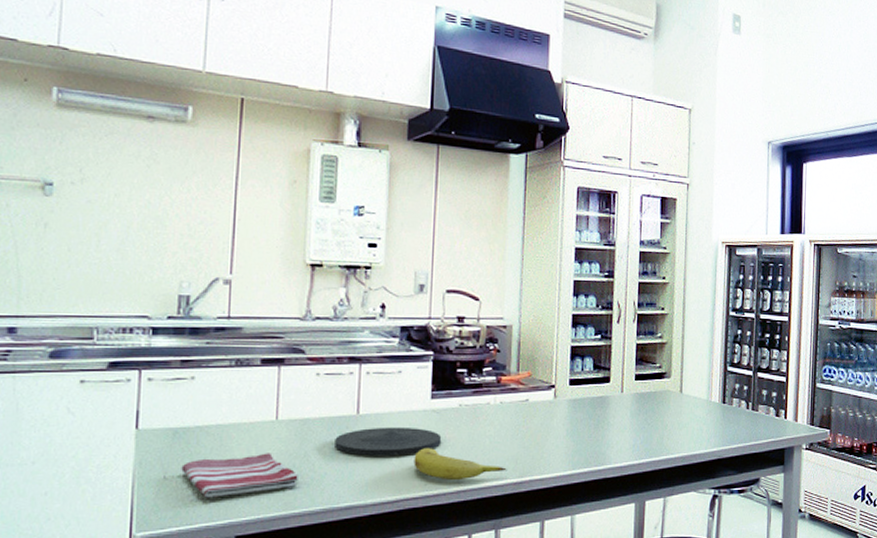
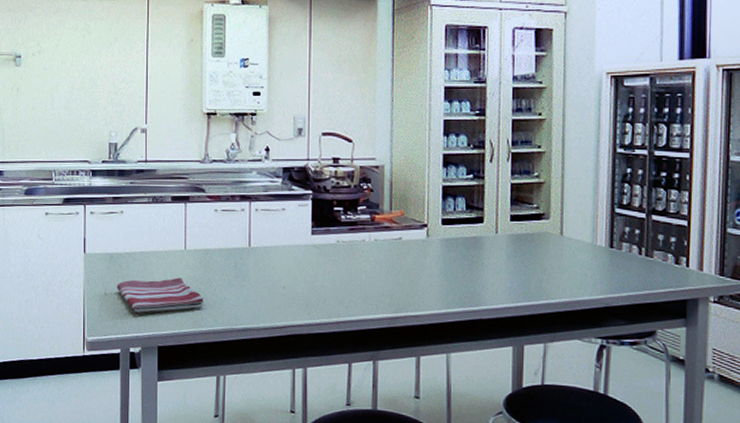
plate: present [335,426,442,456] -> none [232,259,322,286]
fruit: present [413,448,507,481] -> none [298,280,383,312]

